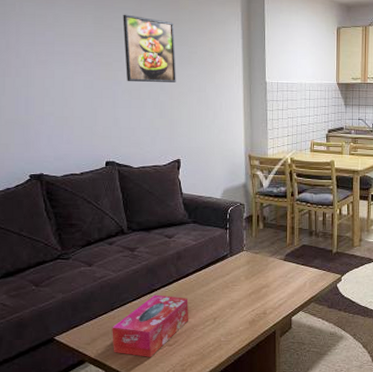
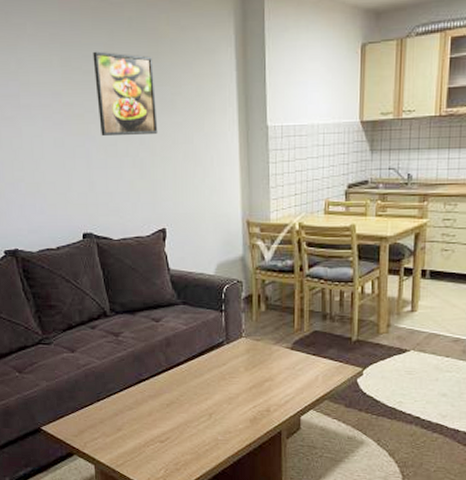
tissue box: present [112,294,189,357] -> none [99,385,182,453]

